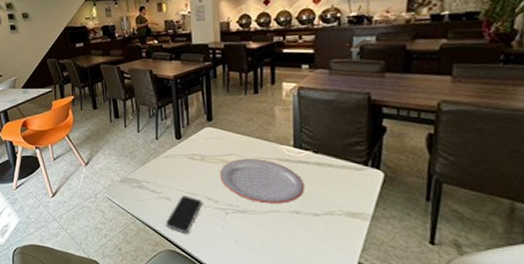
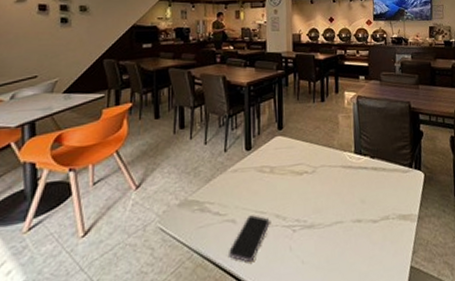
plate: present [219,158,304,204] -> none [288,166,364,215]

